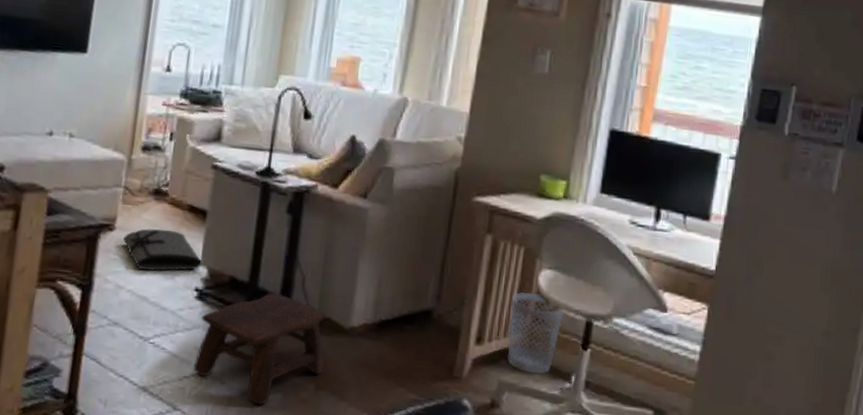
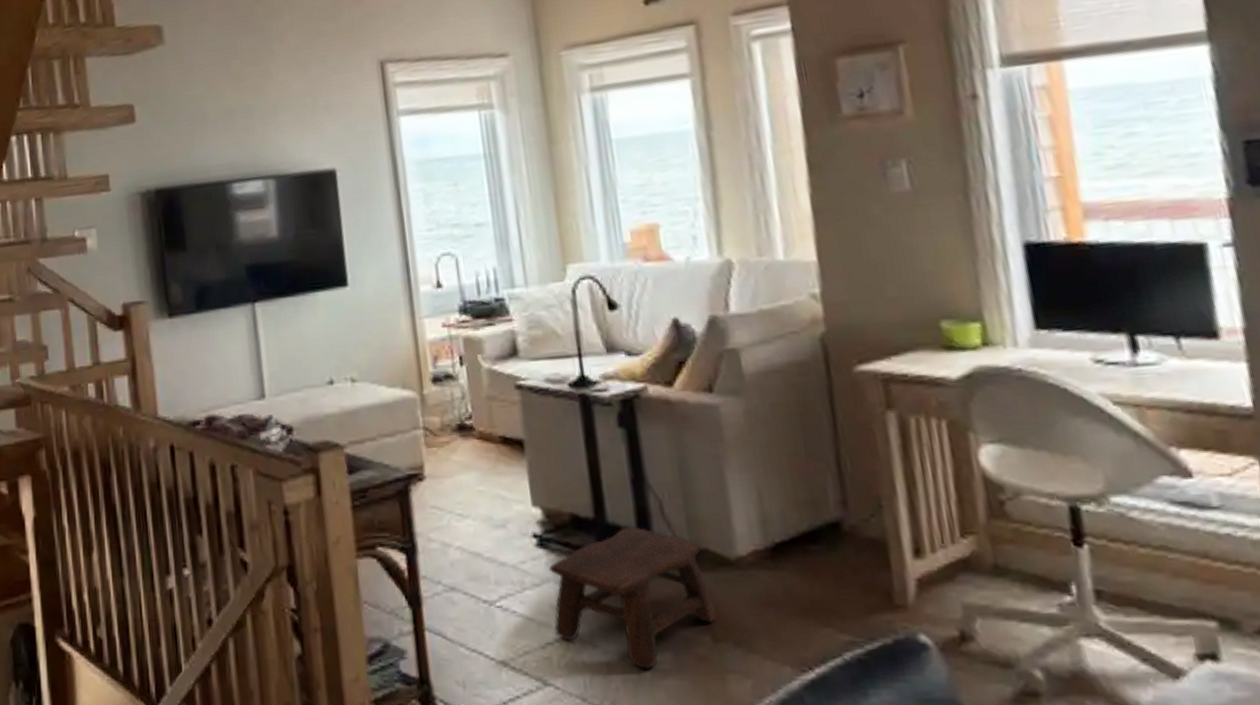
tool roll: present [123,229,203,271] -> none [437,469,534,522]
wastebasket: present [507,292,565,375] -> none [947,479,1035,589]

